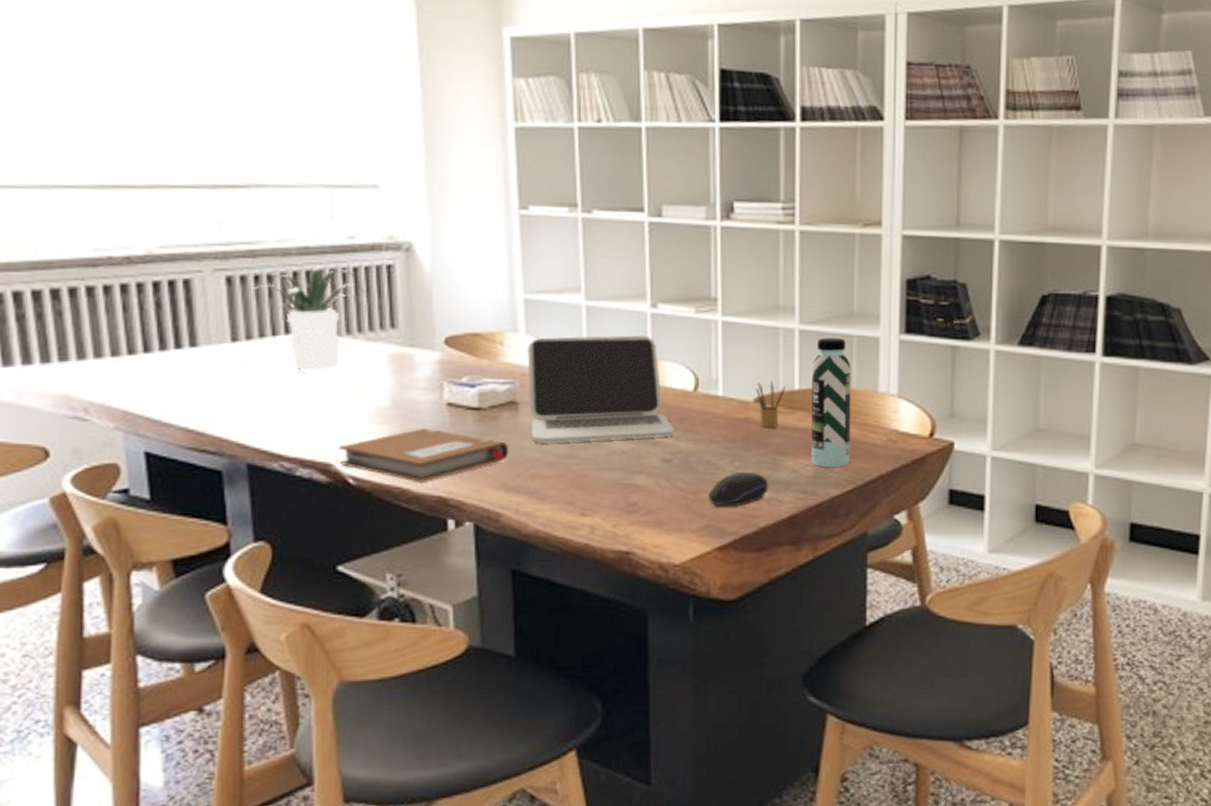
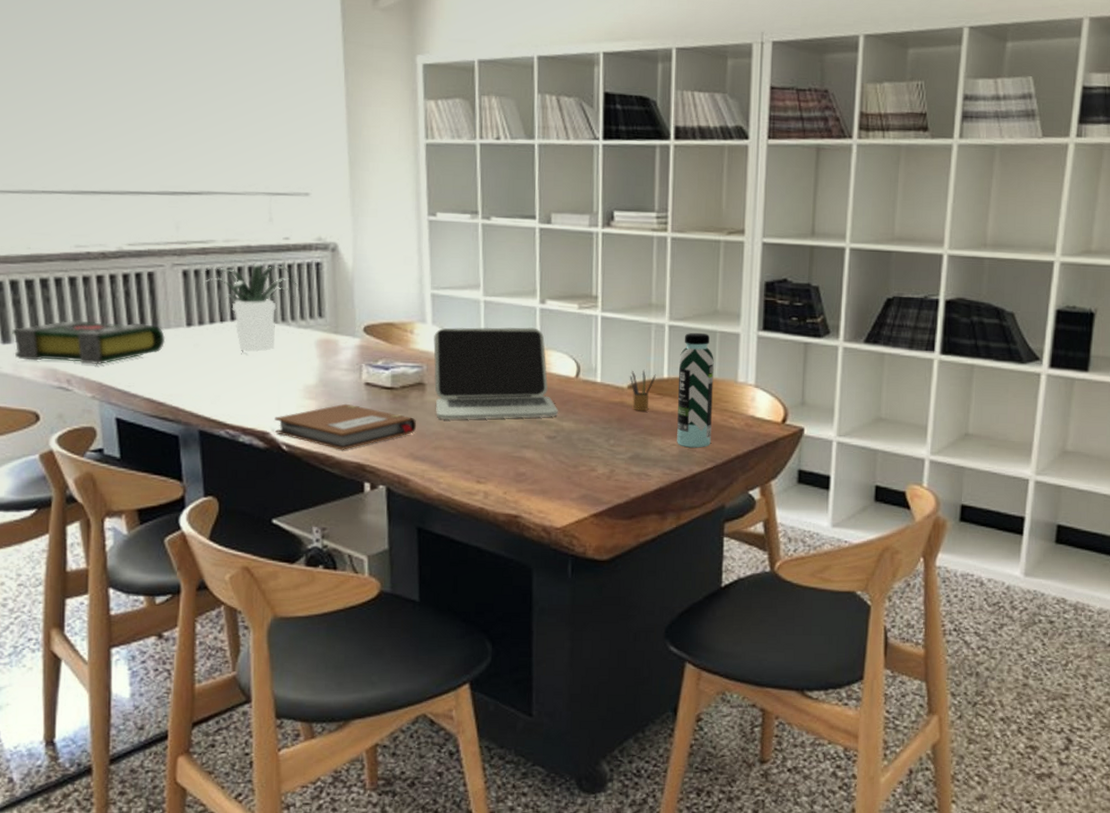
book: none [15,336,206,390] -> present [12,319,166,365]
computer mouse: present [708,471,769,507] -> none [586,449,639,480]

